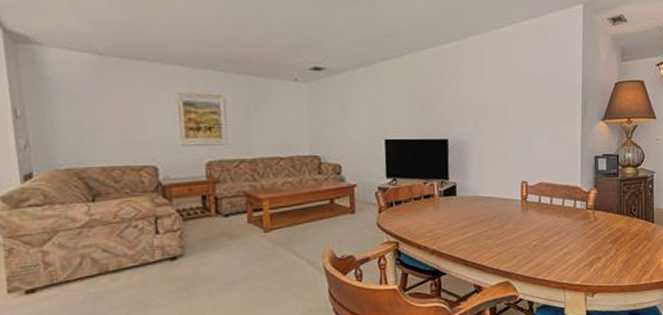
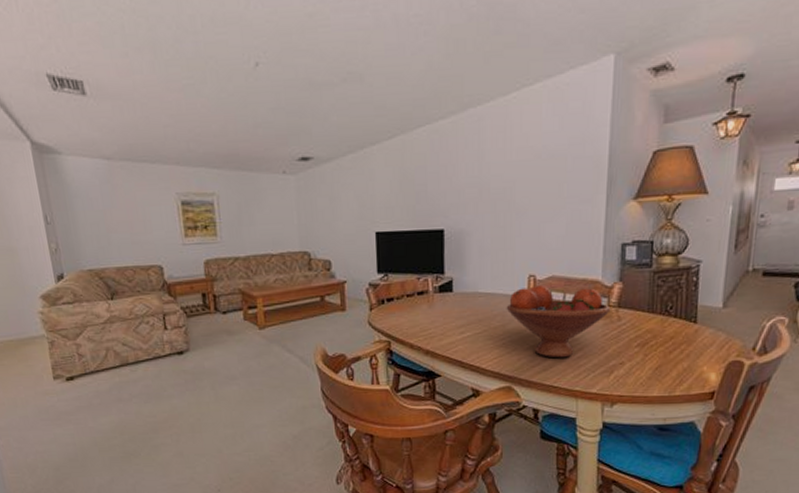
fruit bowl: none [503,189,589,255] -> present [506,284,611,358]

